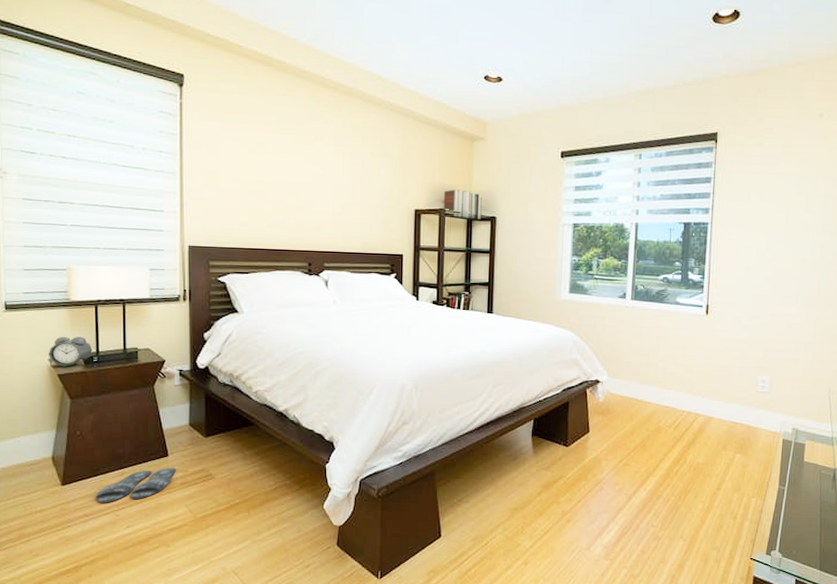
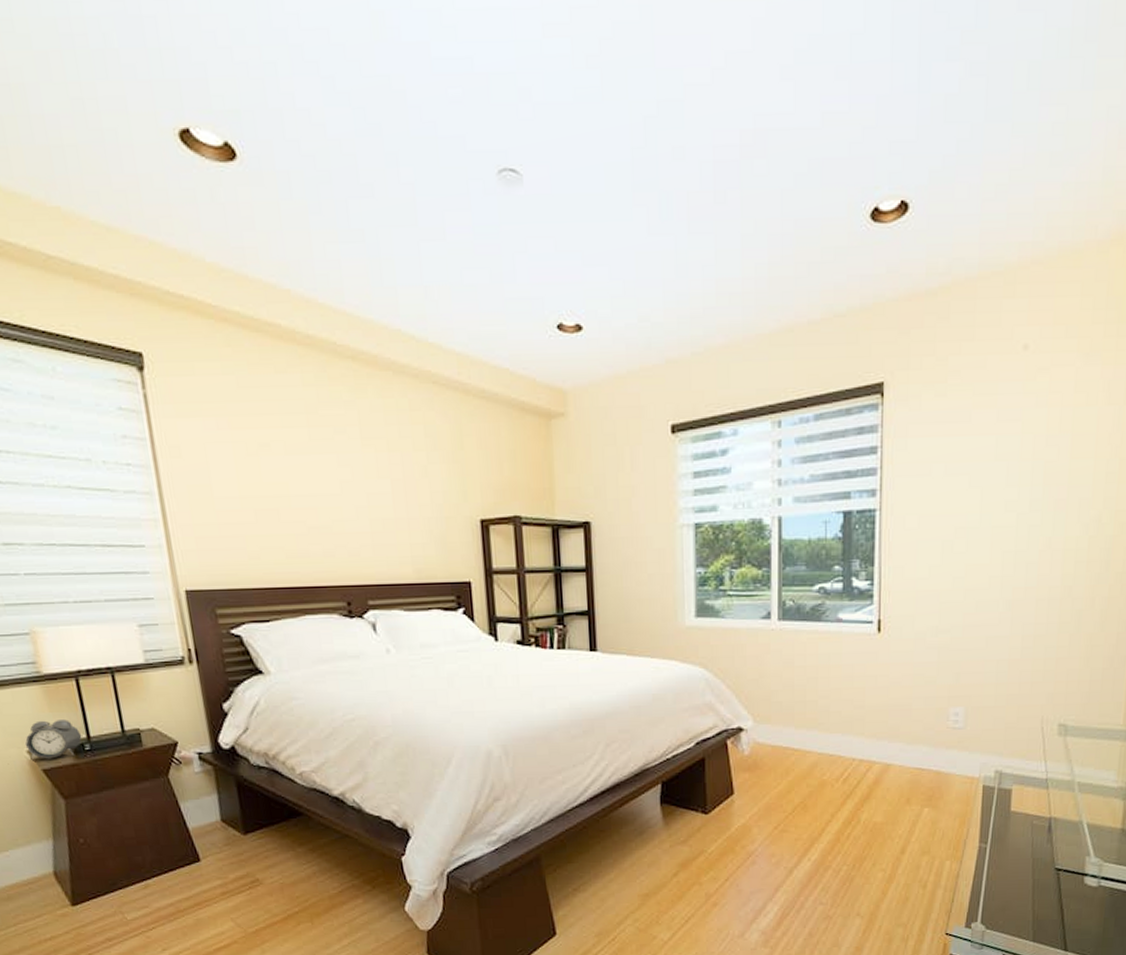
slippers: present [96,467,176,504] -> none [117,874,213,925]
books: present [443,189,482,221] -> none [517,488,571,529]

